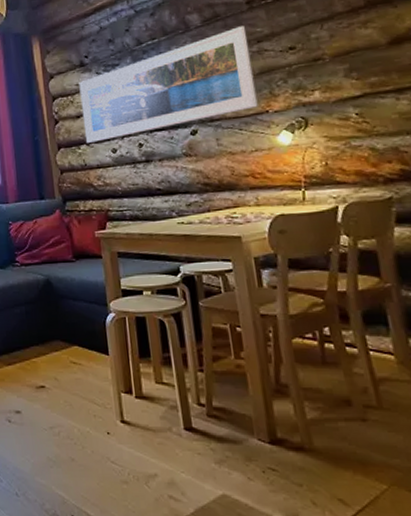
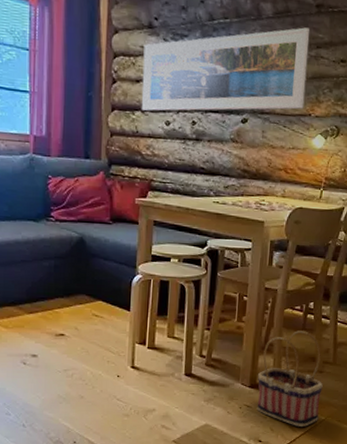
basket: none [277,365,378,499] -> present [257,330,323,427]

